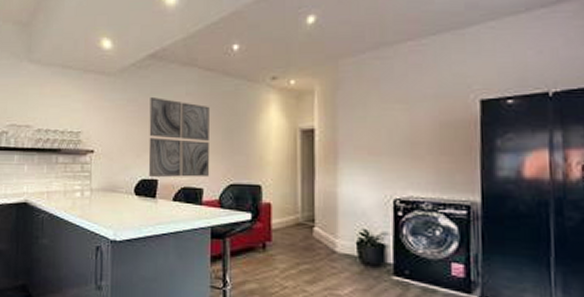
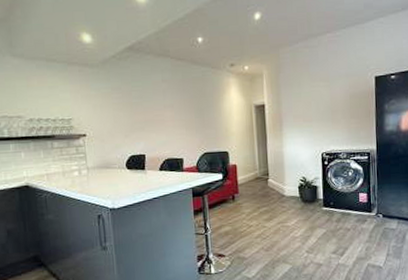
wall art: present [148,96,210,178] -> none [131,84,188,154]

